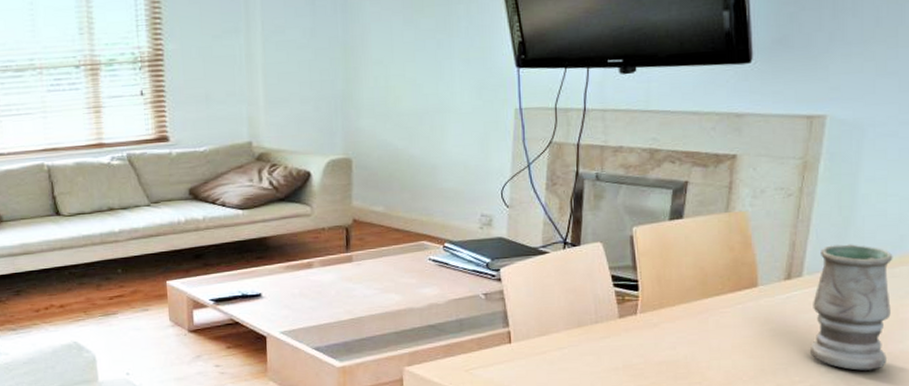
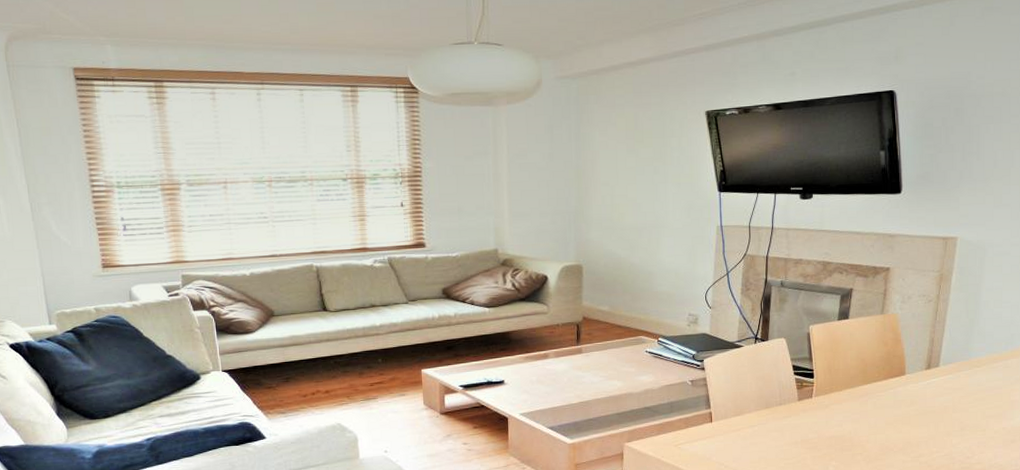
vase: present [809,244,893,371] -> none [944,341,1006,442]

